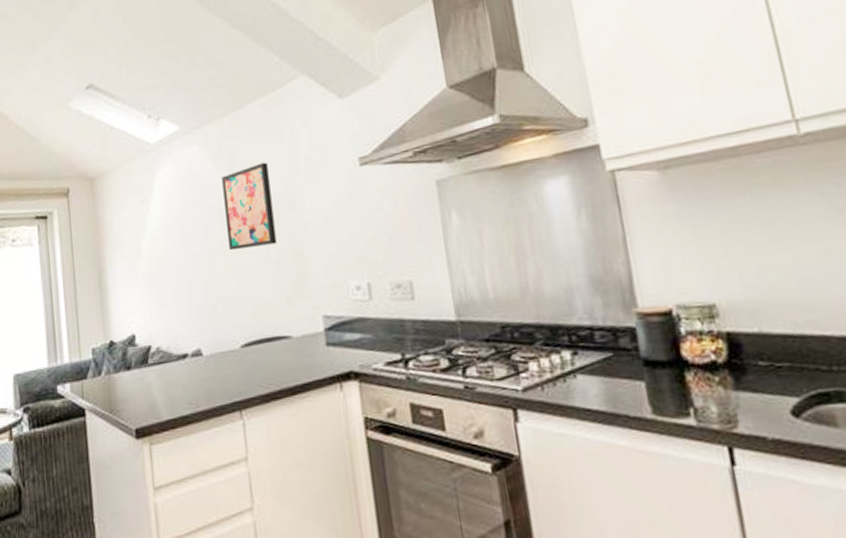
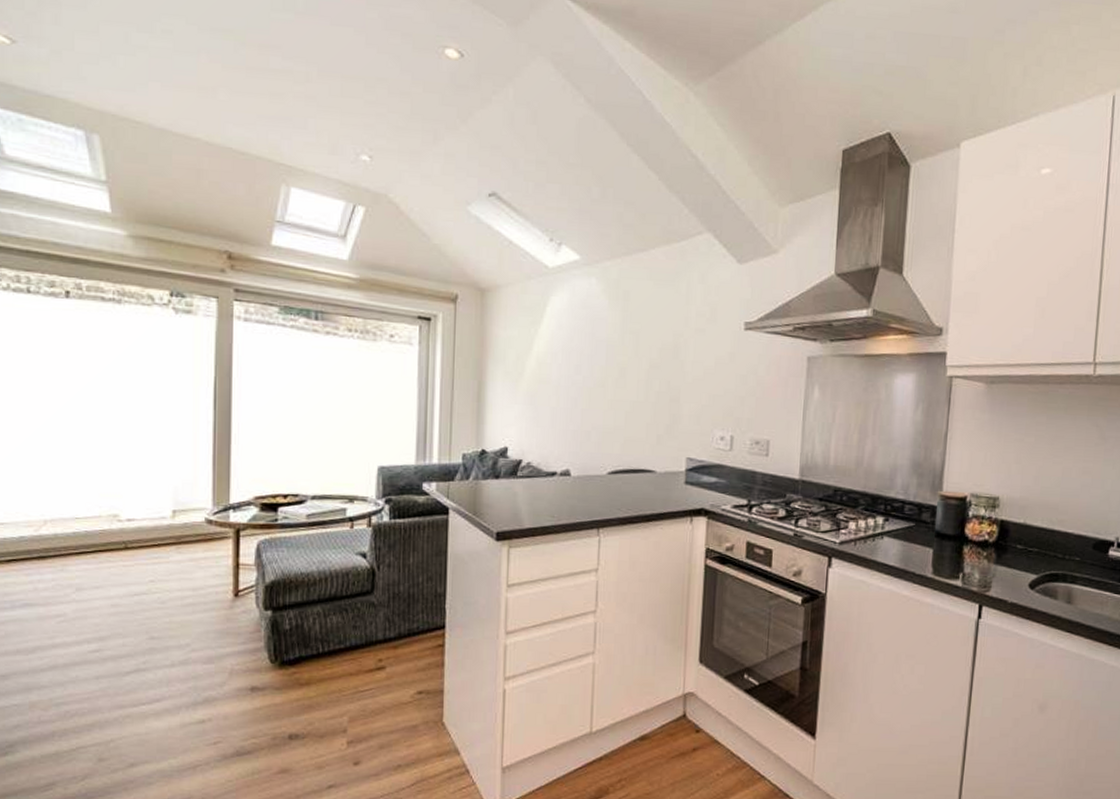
wall art: present [222,162,277,251] -> none [611,308,660,387]

